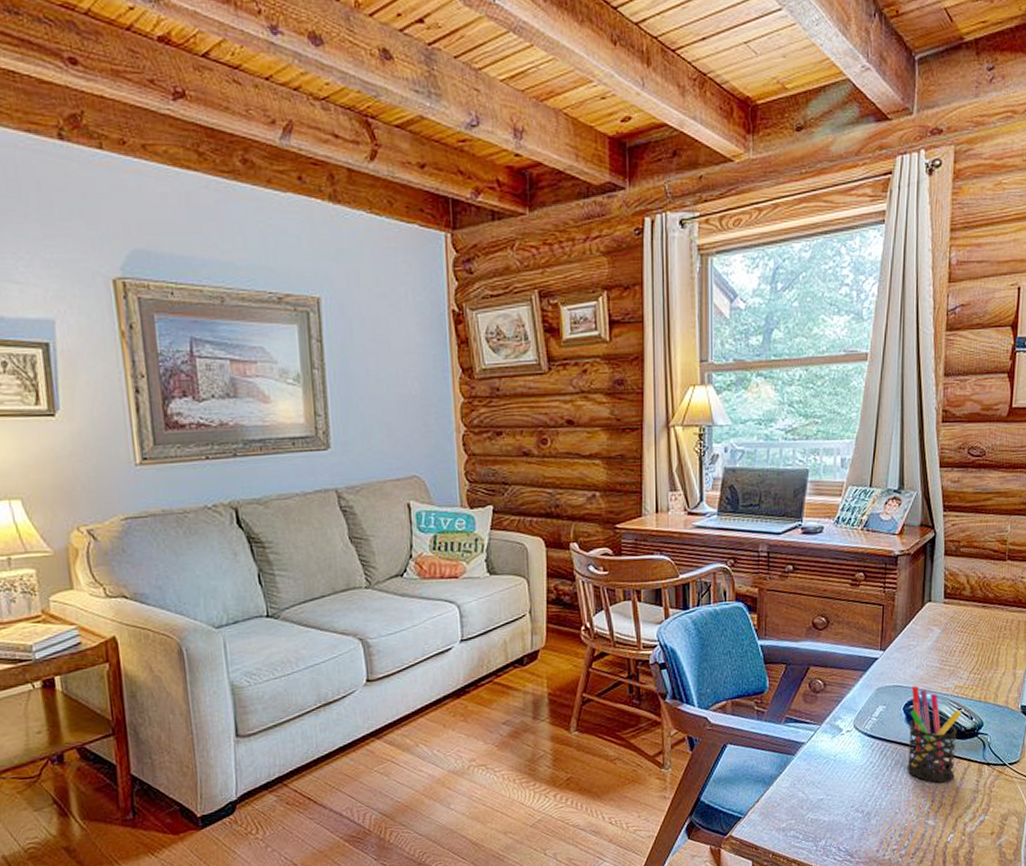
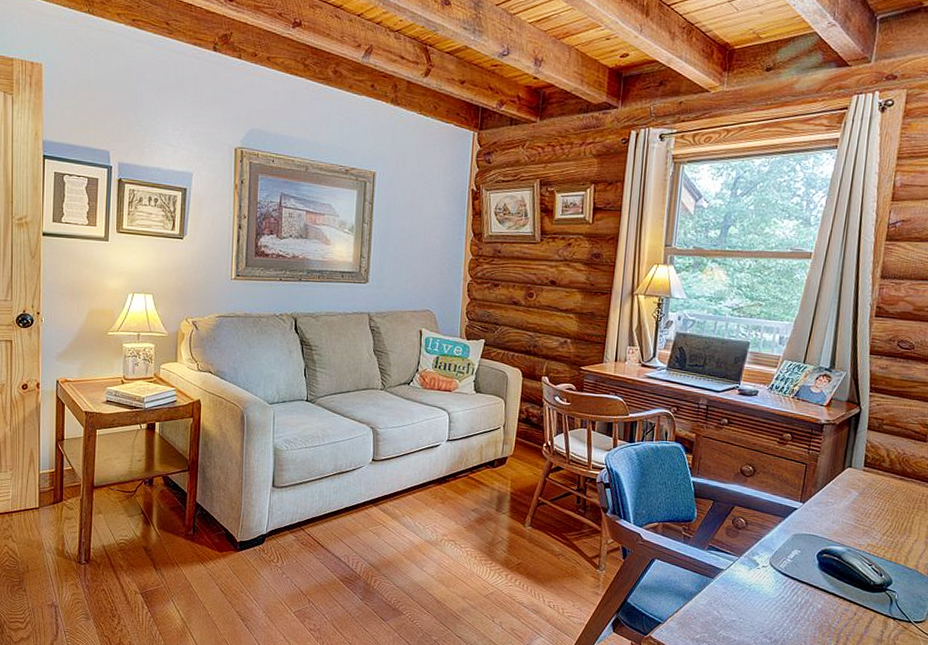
pen holder: present [907,685,963,783] -> none [815,537,873,627]

